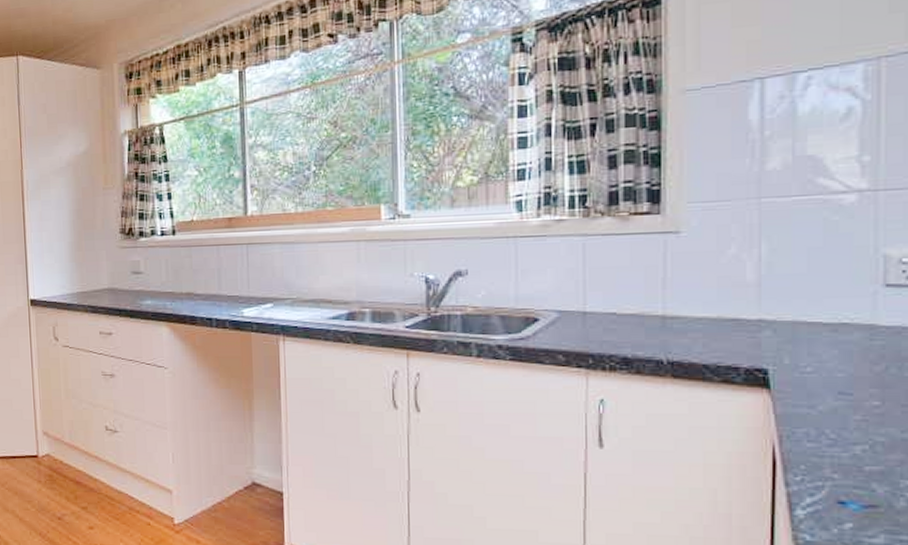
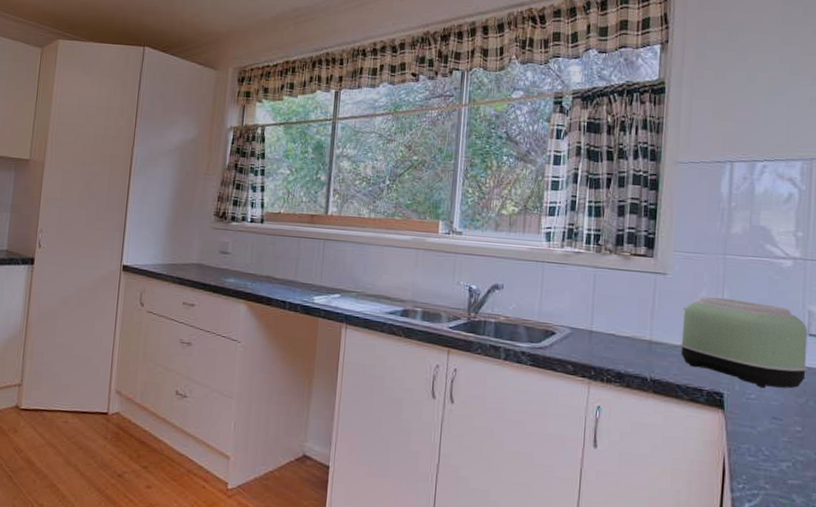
toaster: none [704,252,886,357] -> present [680,297,808,389]

